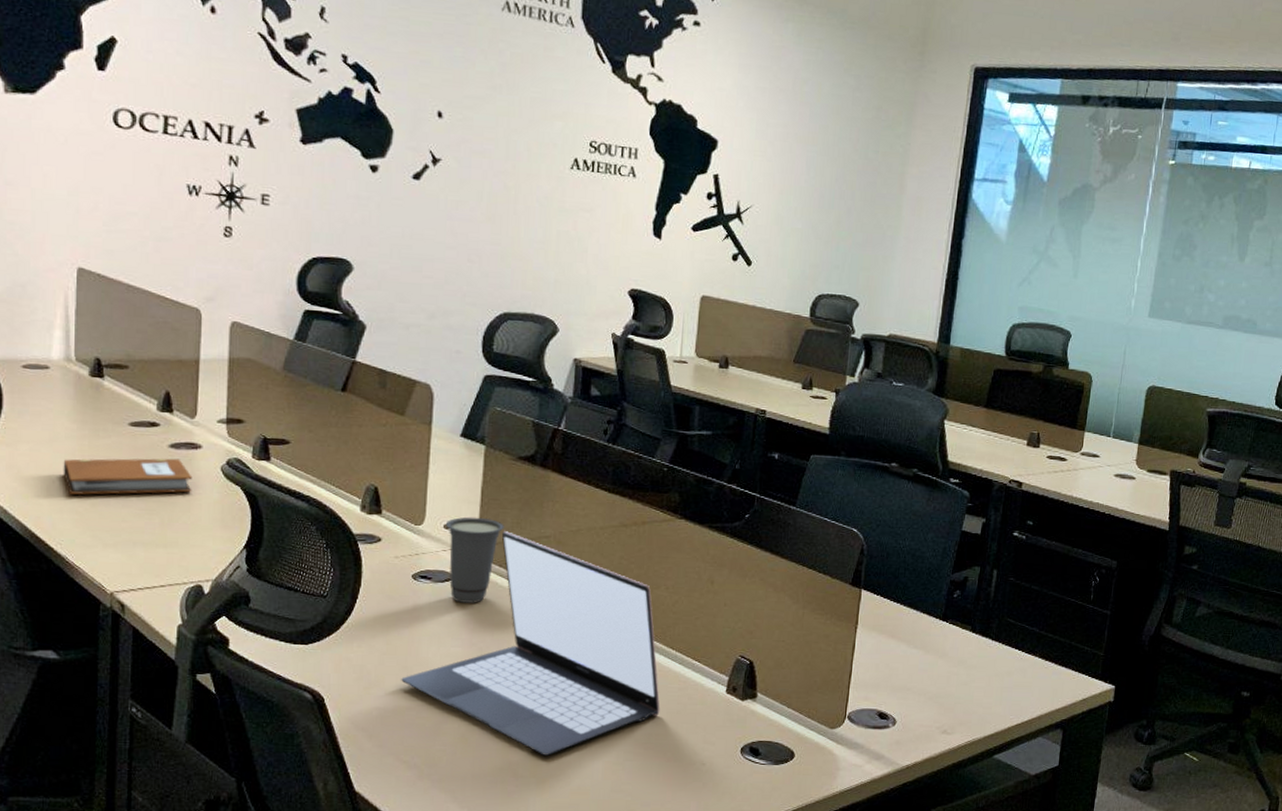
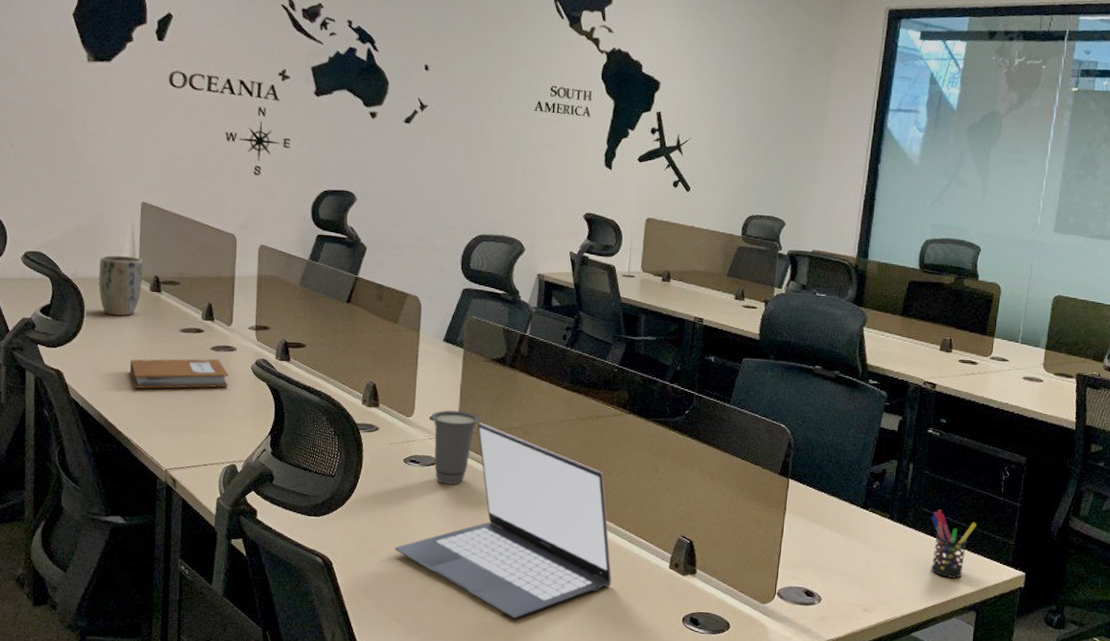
plant pot: none [21,332,80,406] -> present [98,255,143,316]
pen holder: none [1015,620,1064,694] -> present [931,510,976,578]

